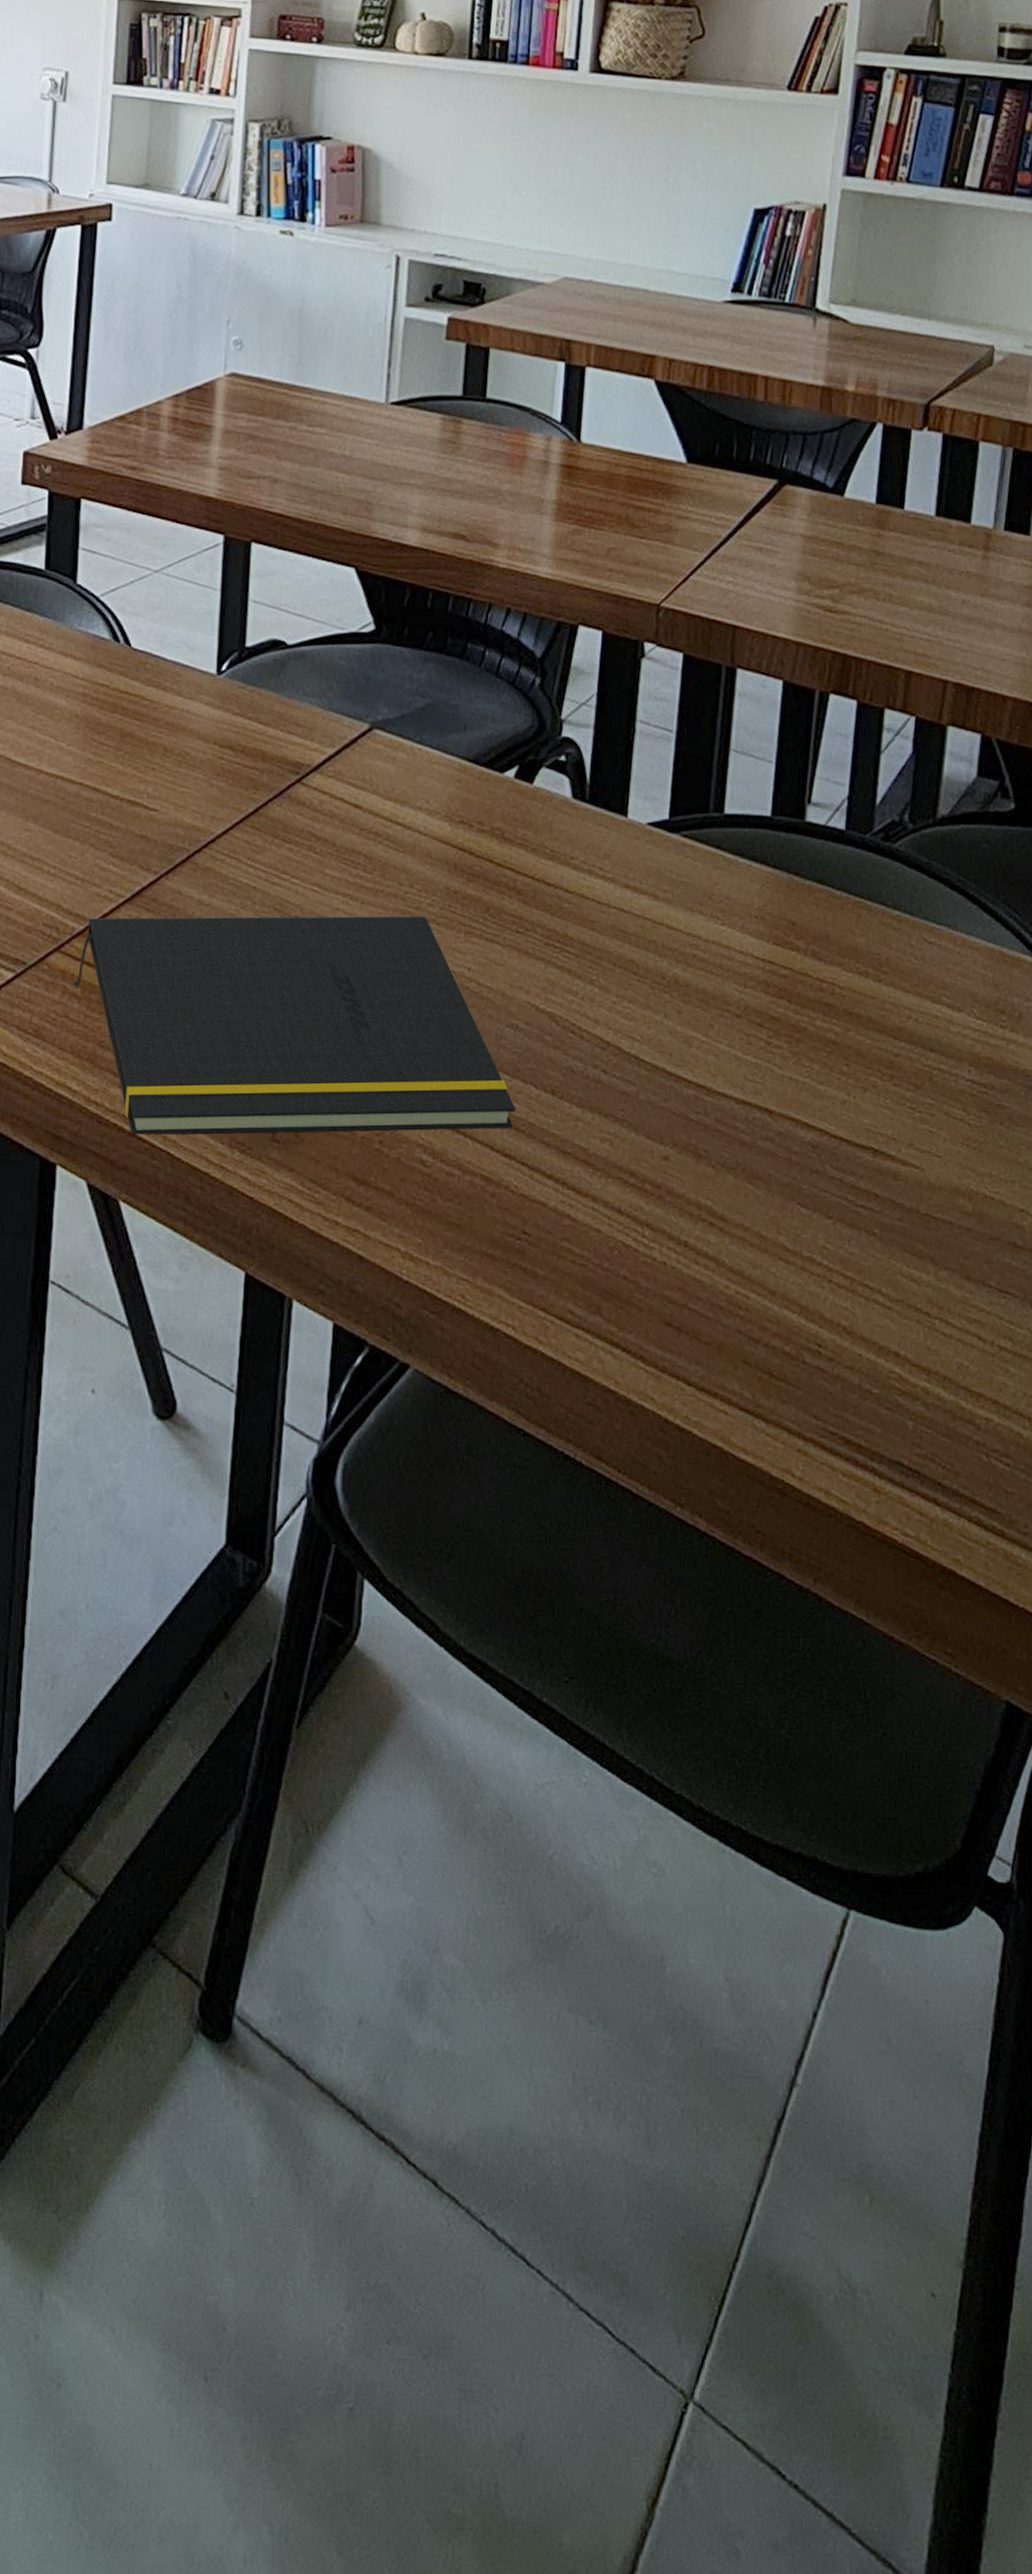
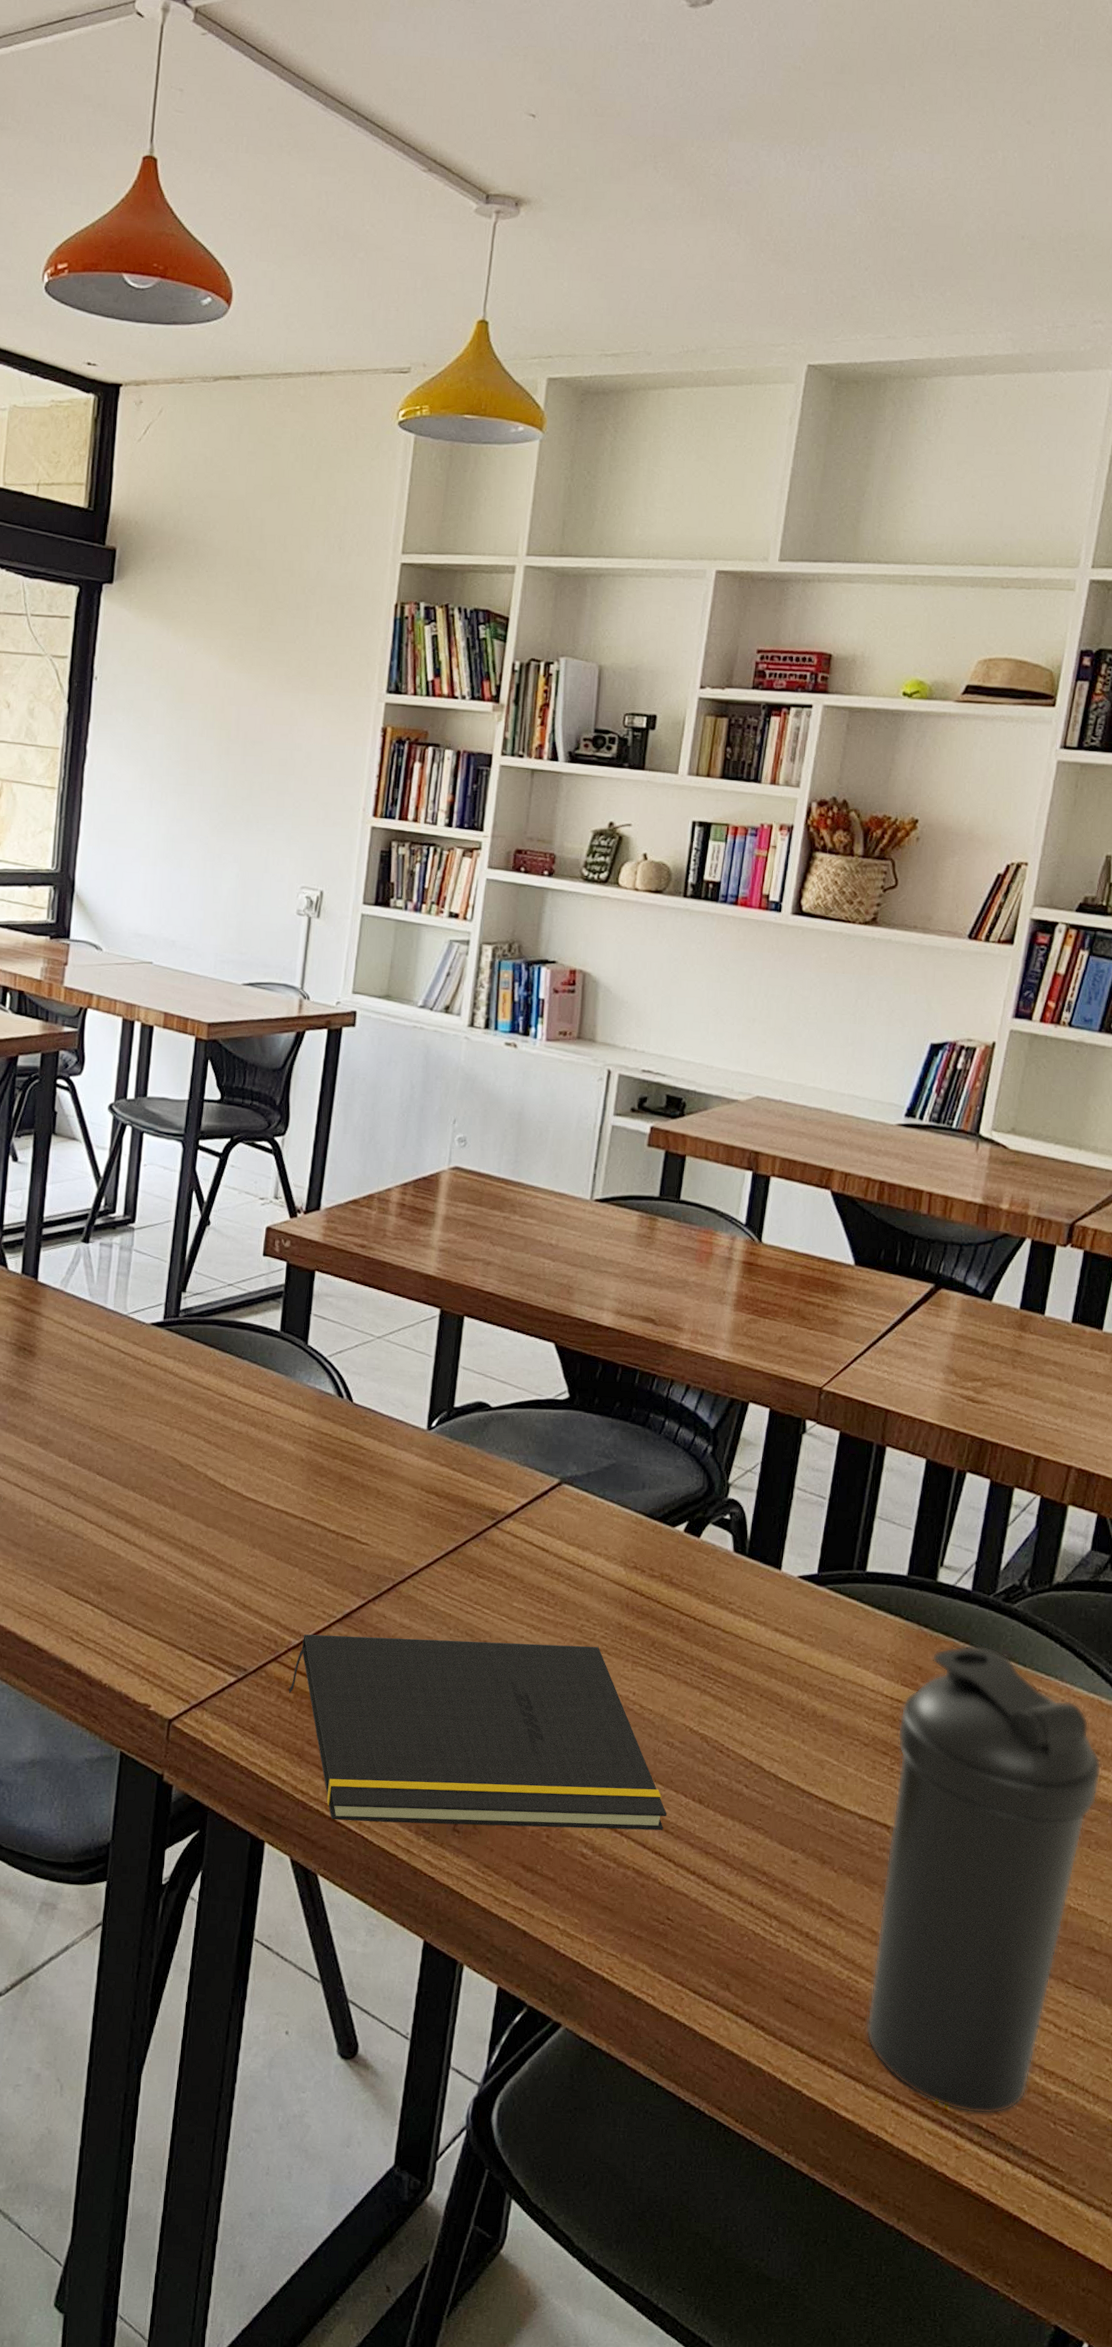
water bottle: none [762,893,1009,1449] -> present [866,1645,1102,2115]

